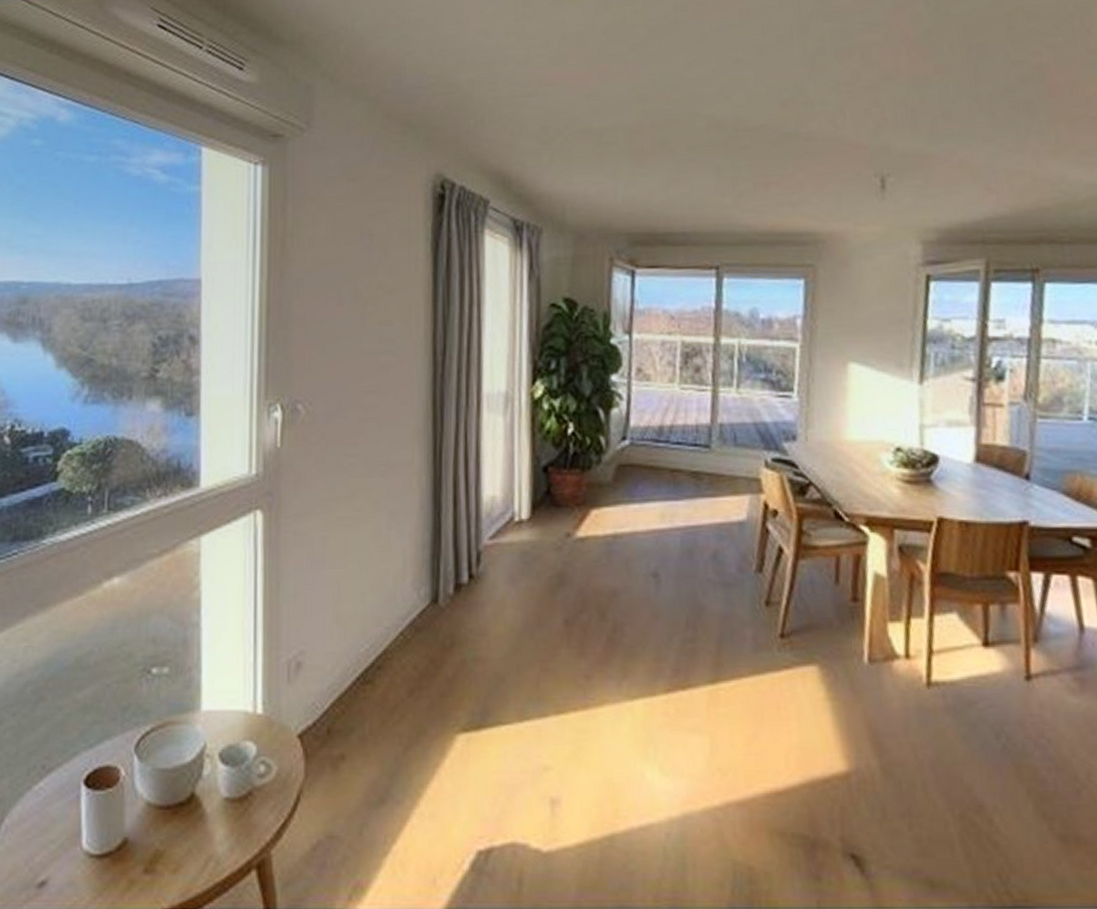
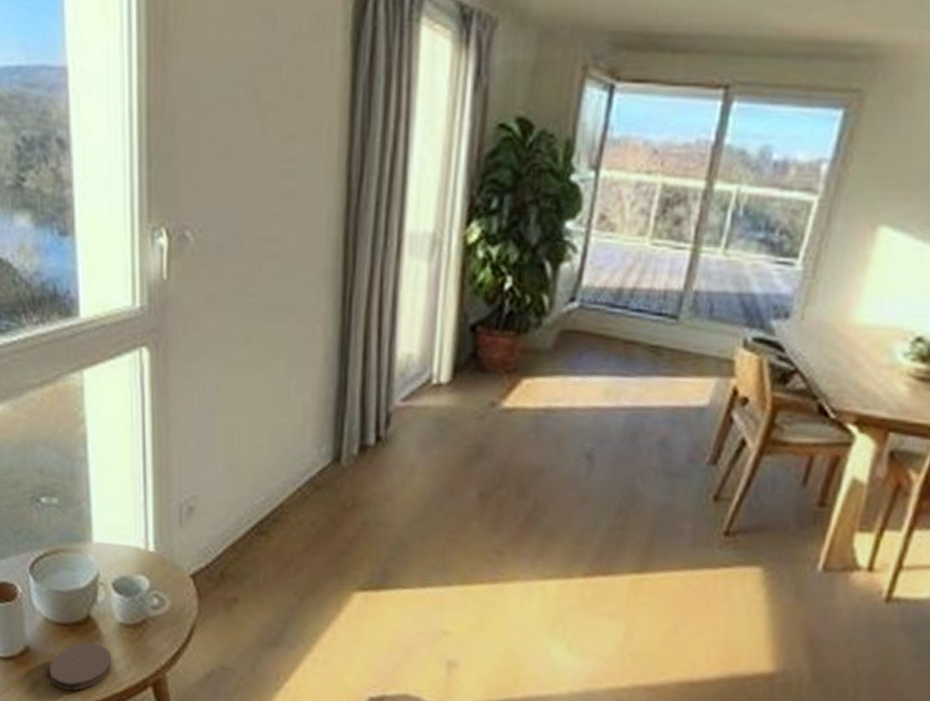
coaster: none [147,826,215,886] -> present [49,643,112,691]

